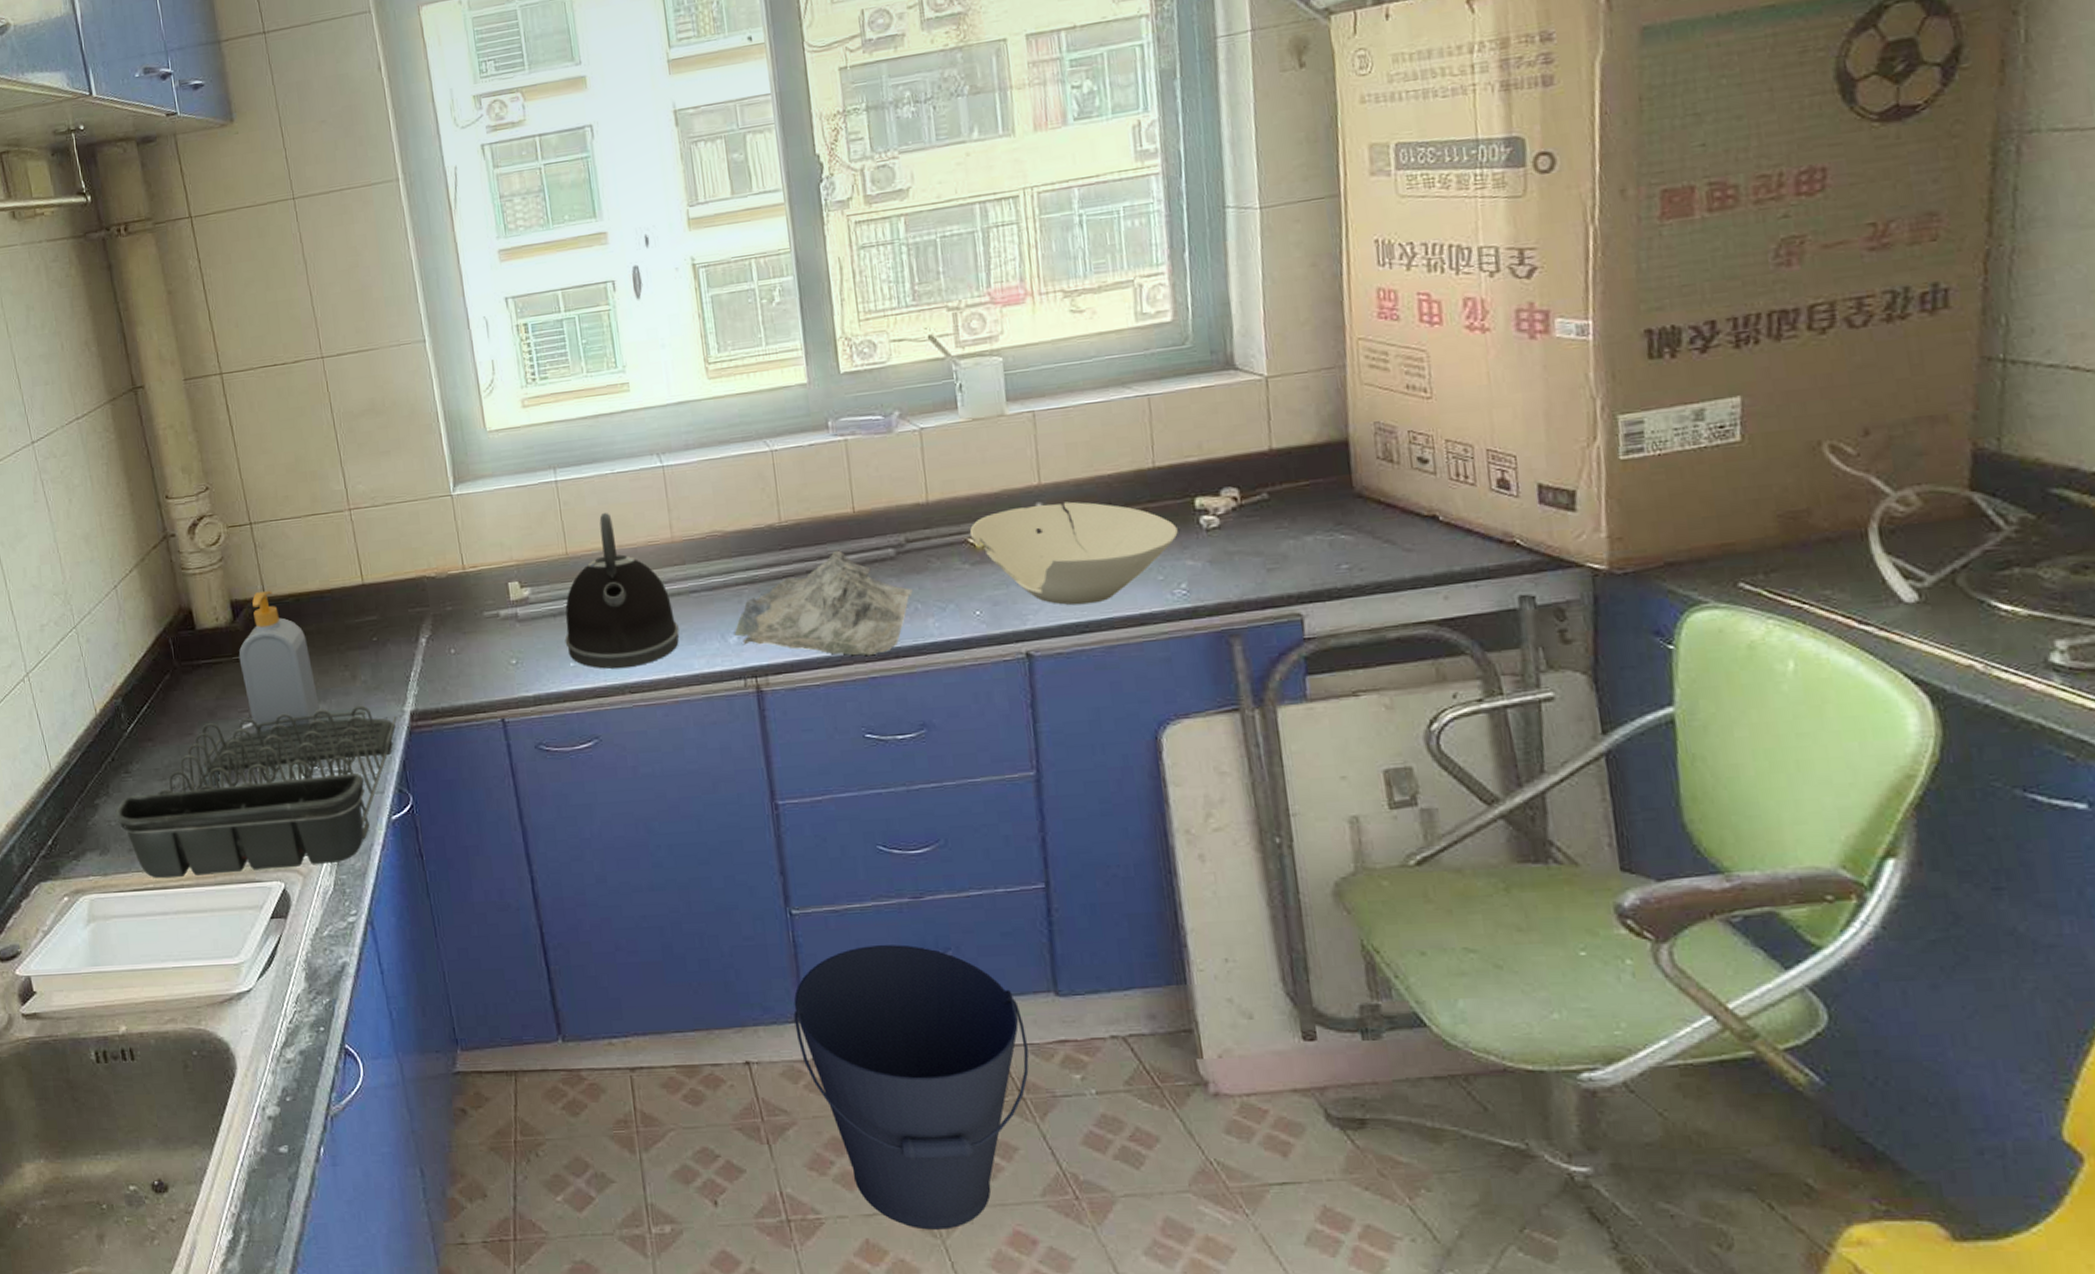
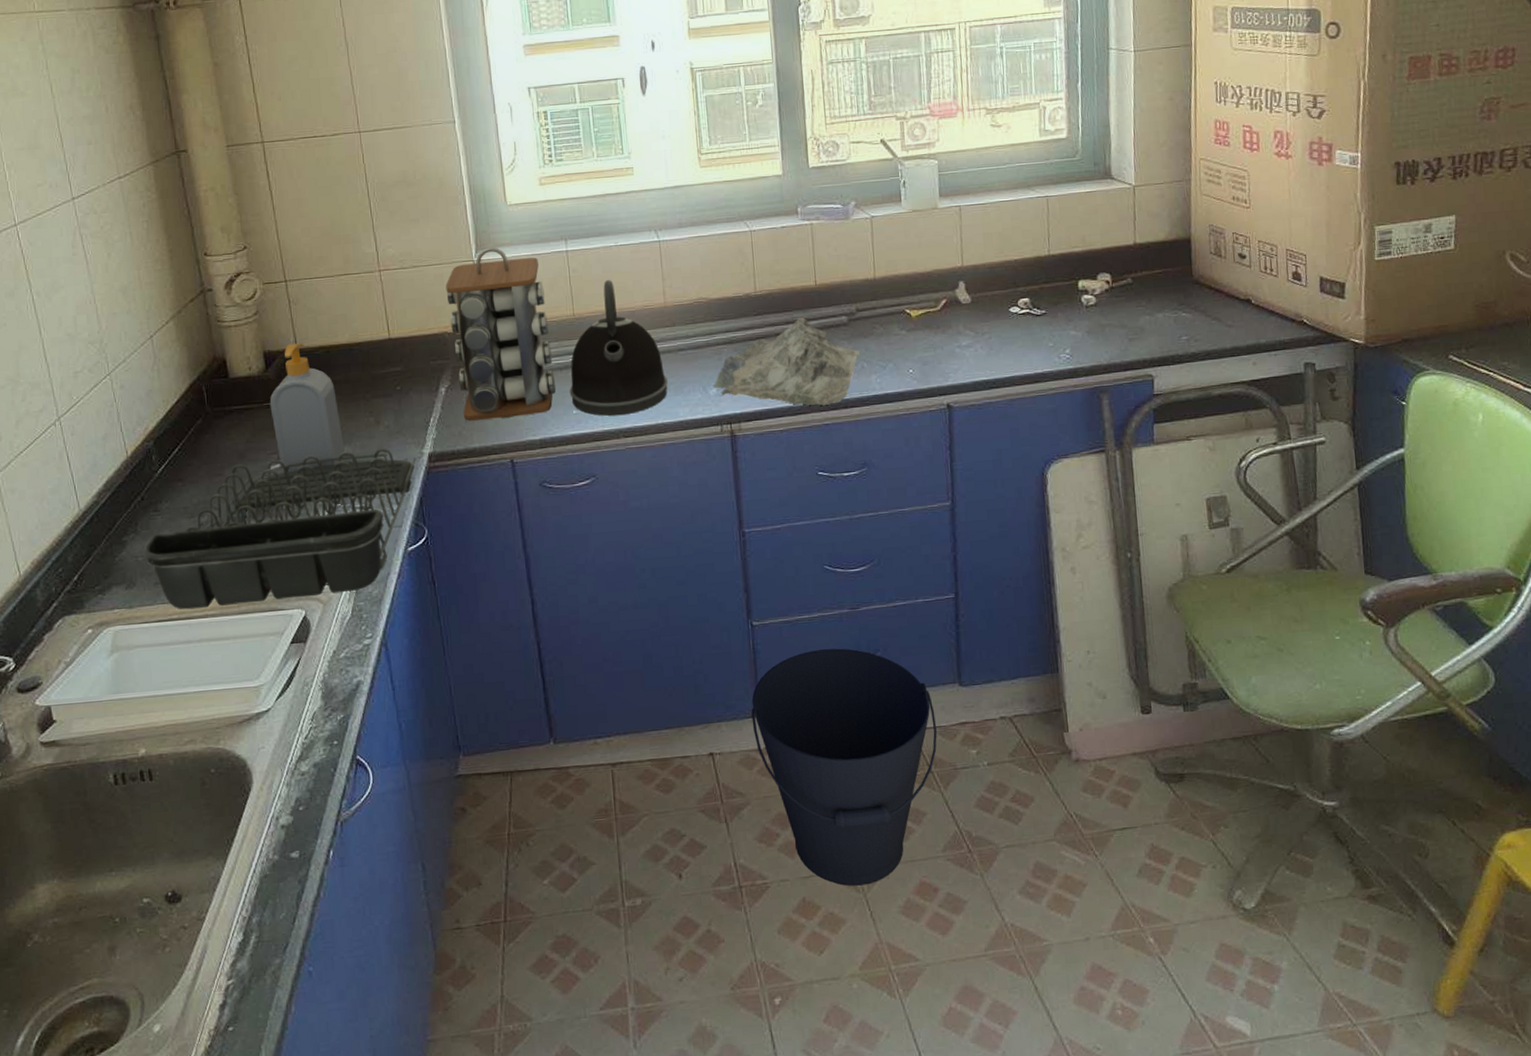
spice rack: none [421,479,550,675] -> present [445,247,556,421]
bowl: present [969,501,1178,606] -> none [906,281,1065,366]

